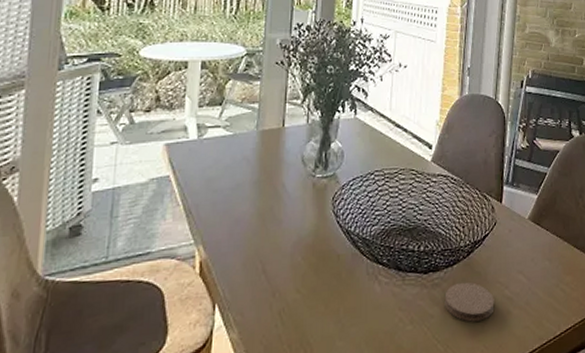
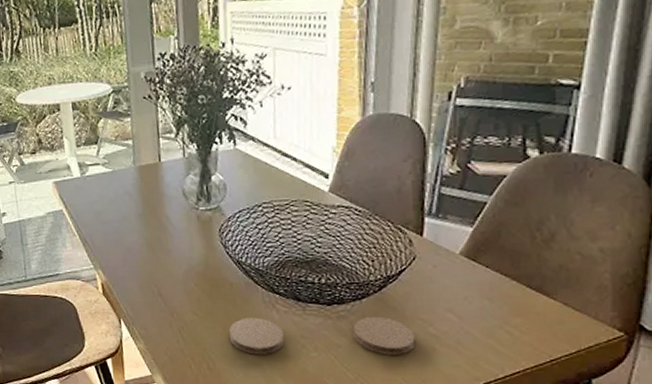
coaster: none [330,291,383,334] -> present [228,317,284,355]

